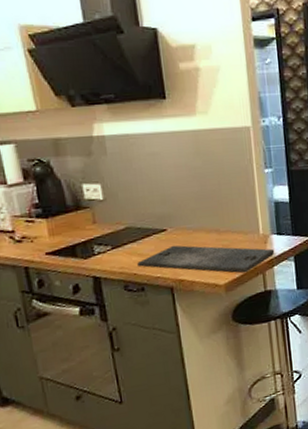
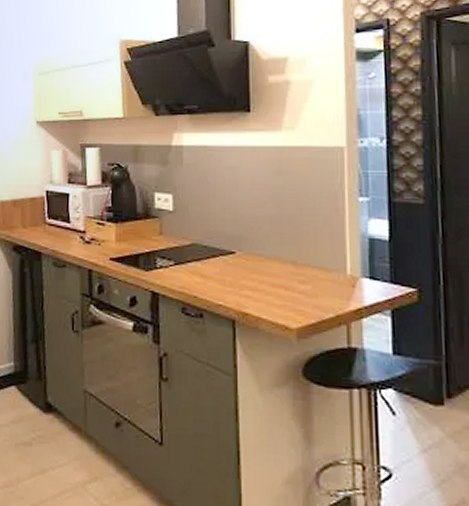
cutting board: present [137,245,275,273] -> none [199,271,365,320]

